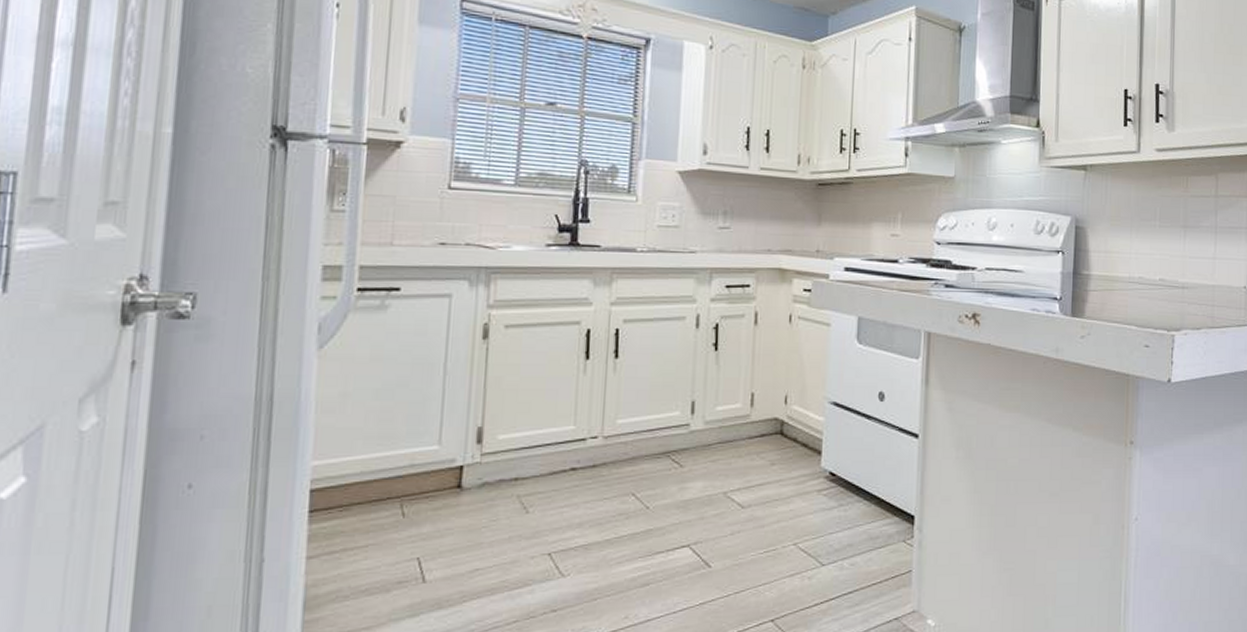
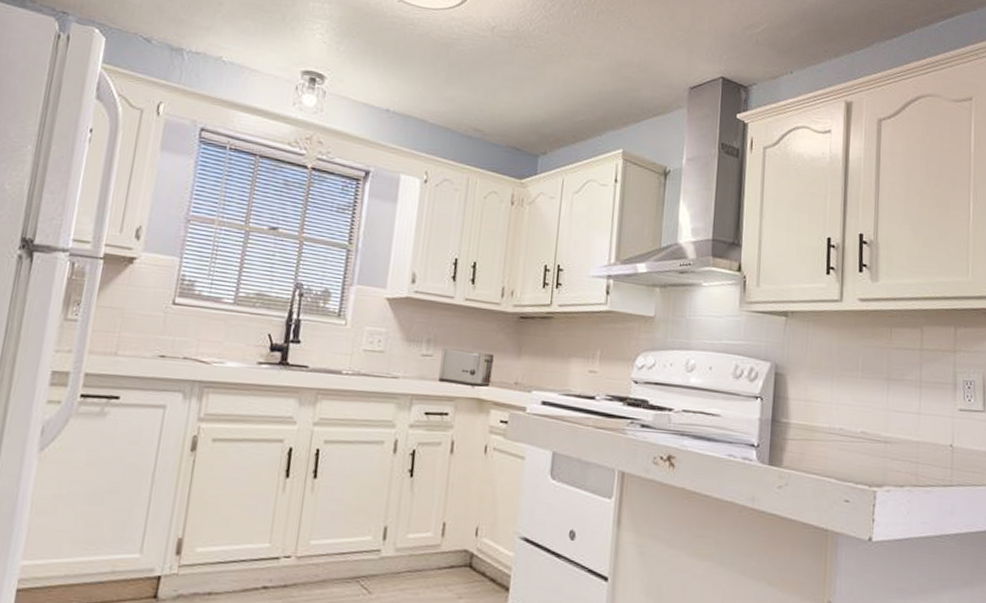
toaster: none [738,219,794,258] -> present [438,348,495,388]

